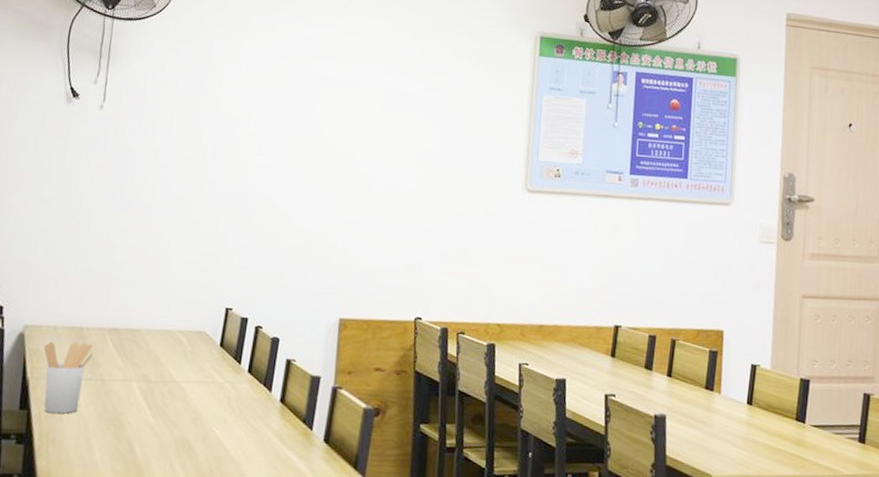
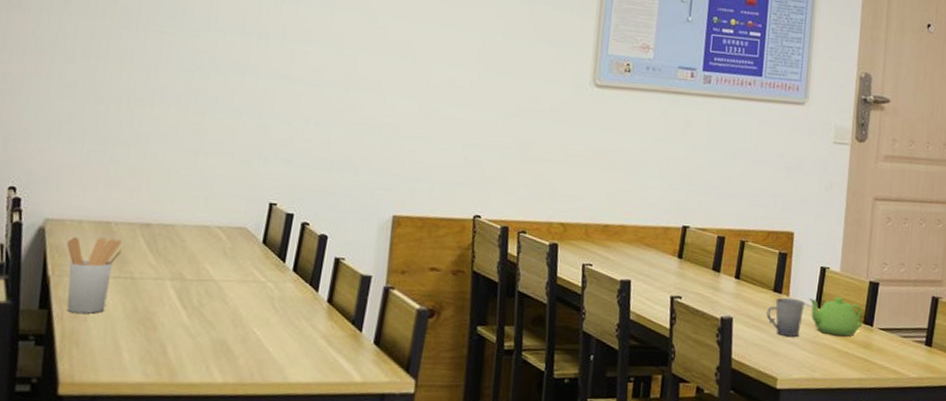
cup: none [699,395,736,434] -> present [766,297,805,337]
teapot: none [740,394,795,434] -> present [809,297,863,337]

